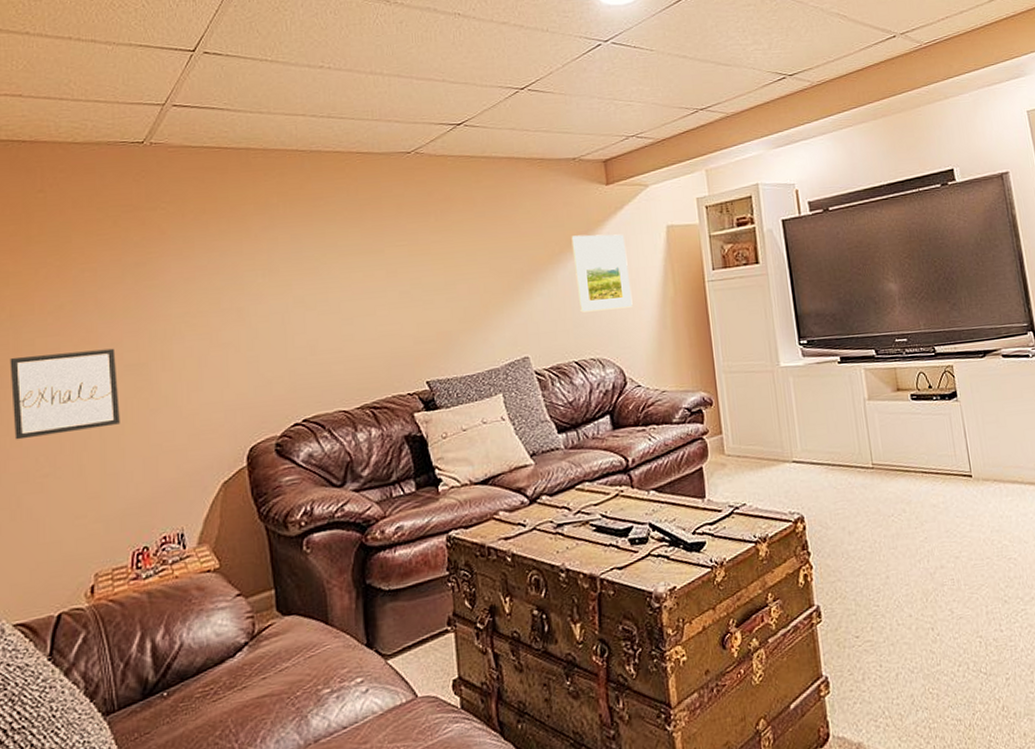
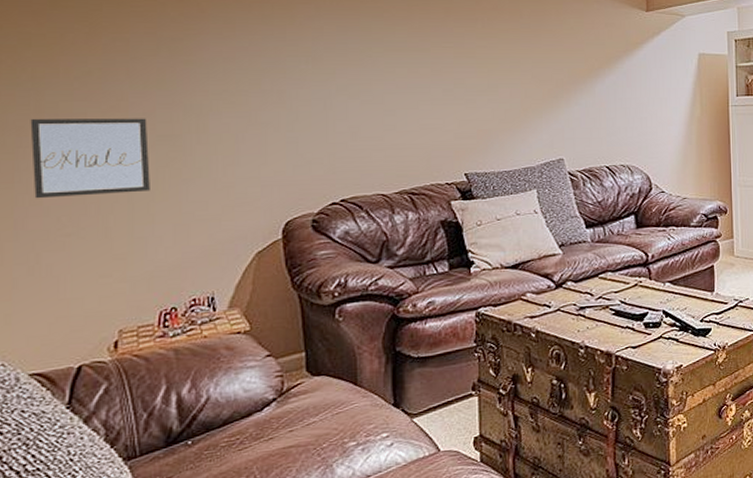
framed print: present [571,234,633,313] -> none [610,54,663,123]

